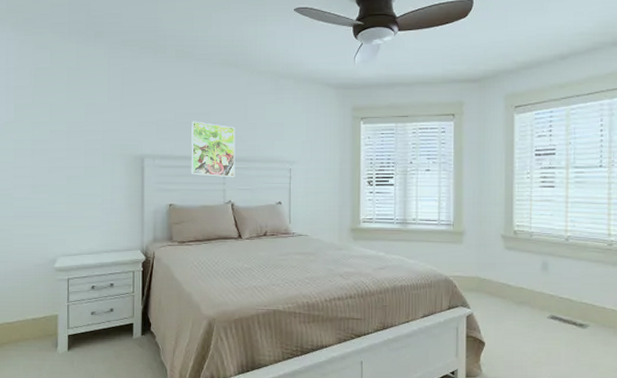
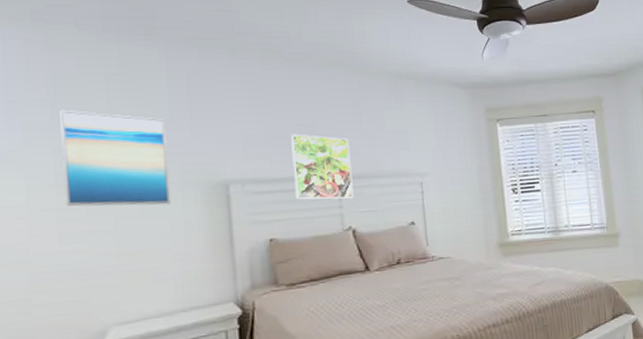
wall art: none [37,93,104,170] -> present [60,109,171,207]

